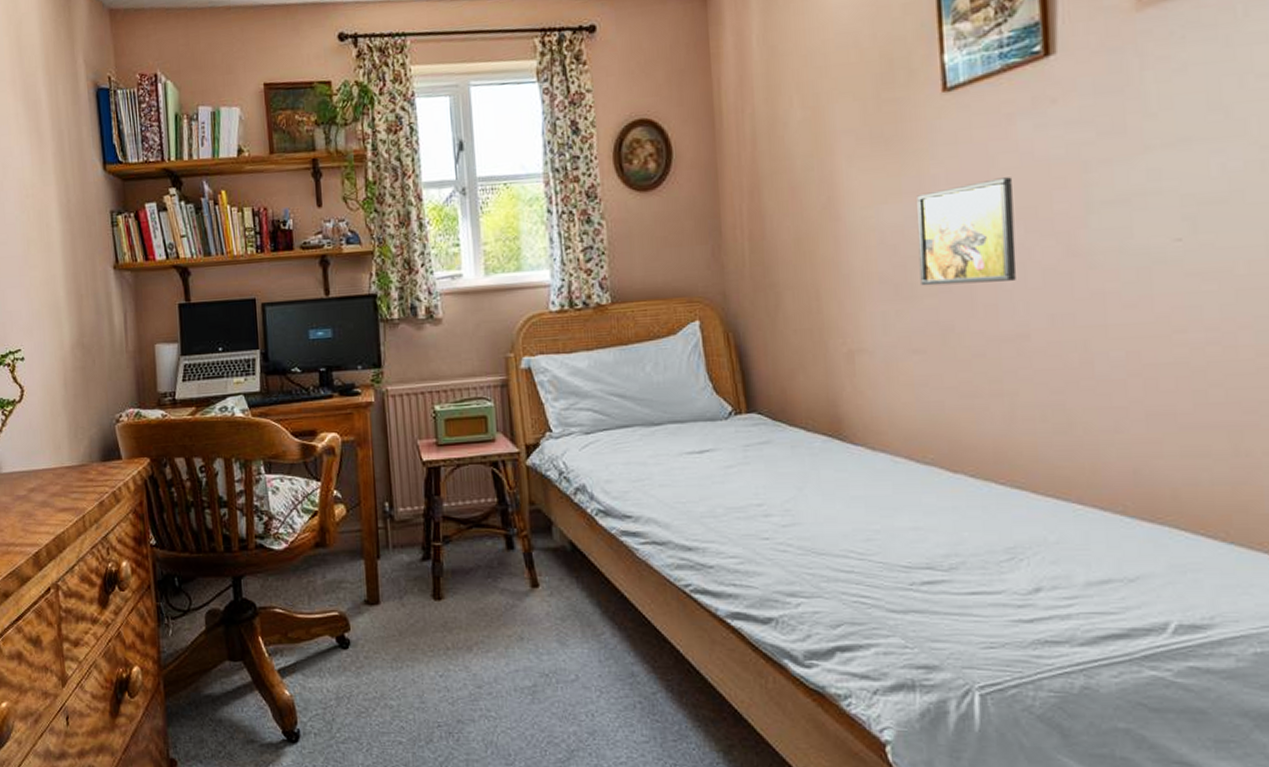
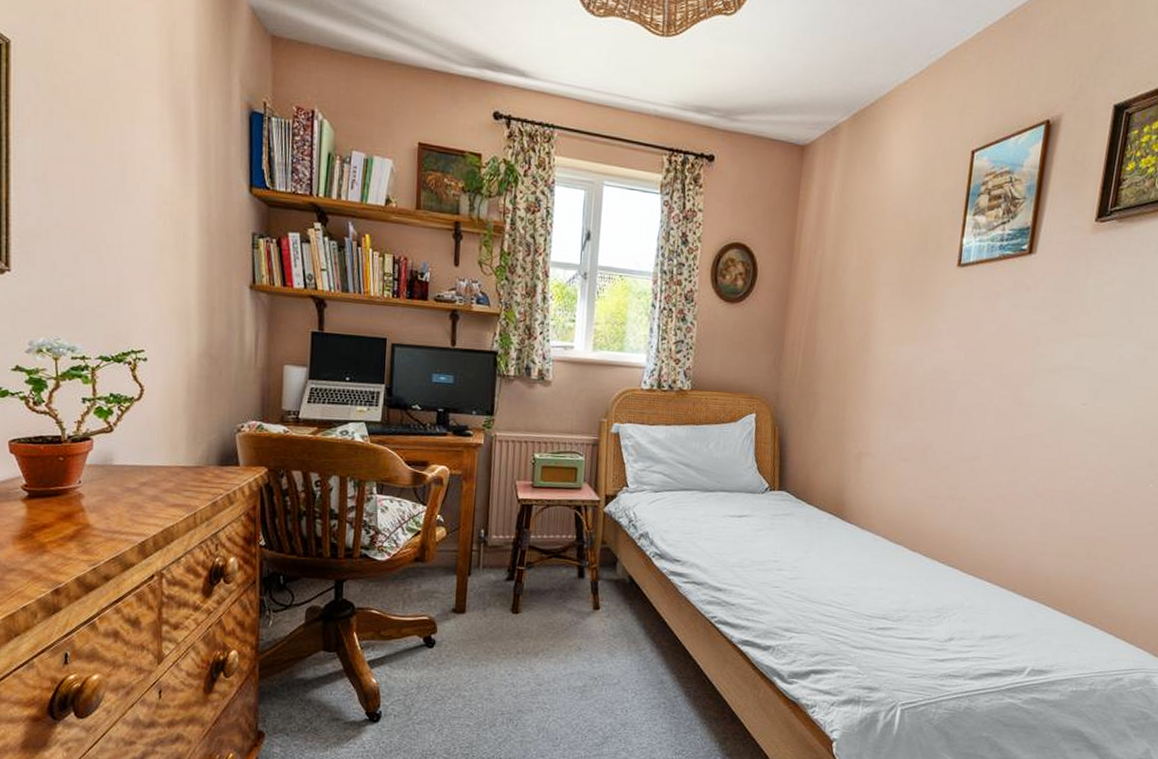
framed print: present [917,177,1017,286] -> none [916,339,991,417]

